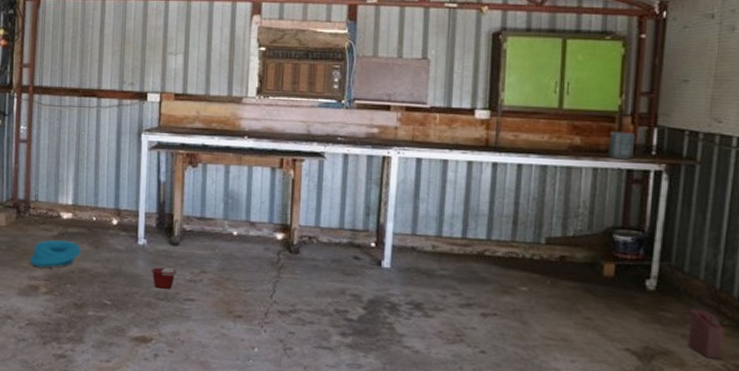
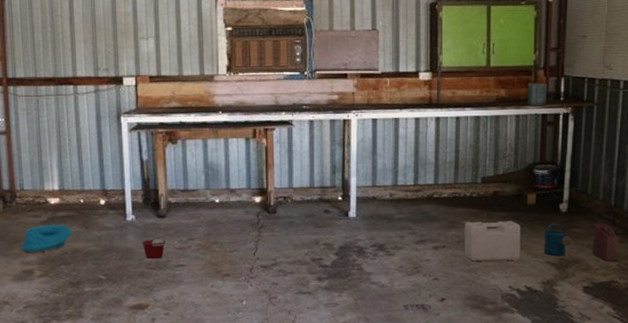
tool box: none [520,288,593,342] -> present [464,221,520,262]
watering can: none [622,302,662,345] -> present [544,223,573,256]

